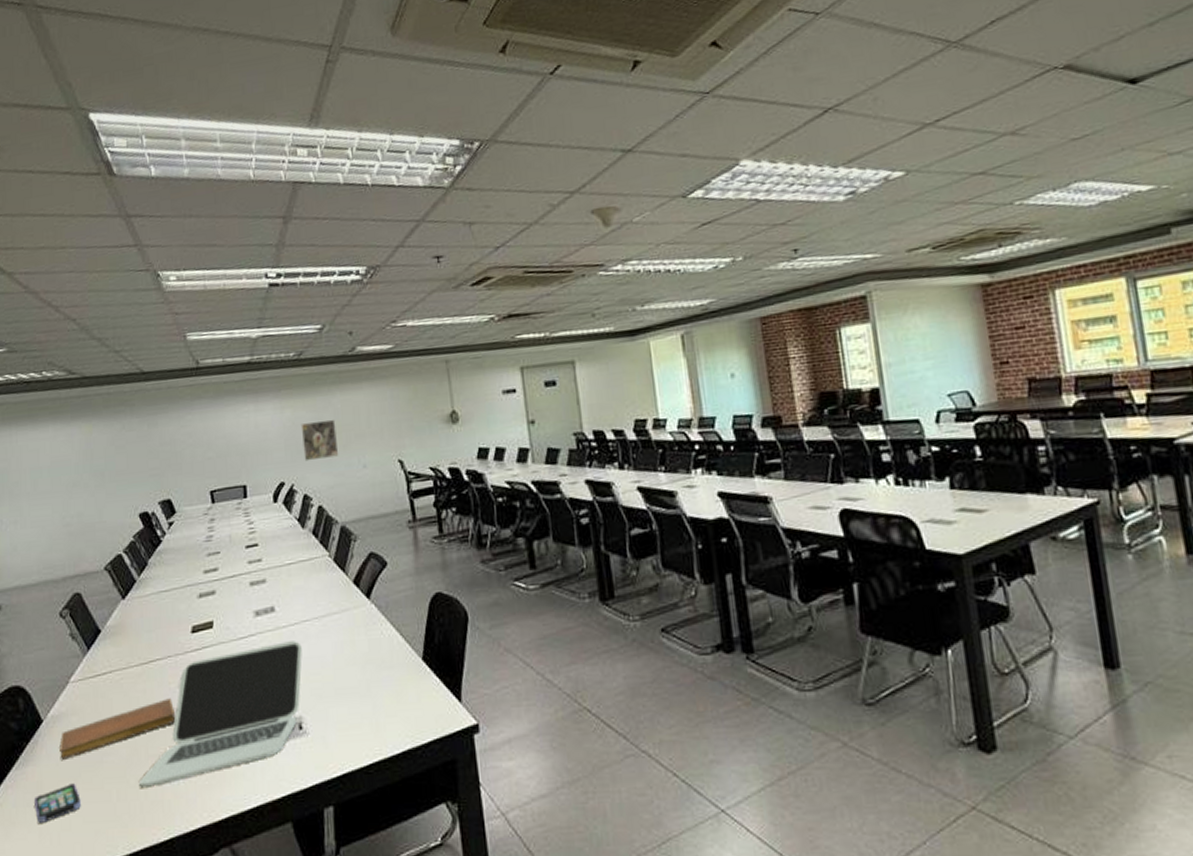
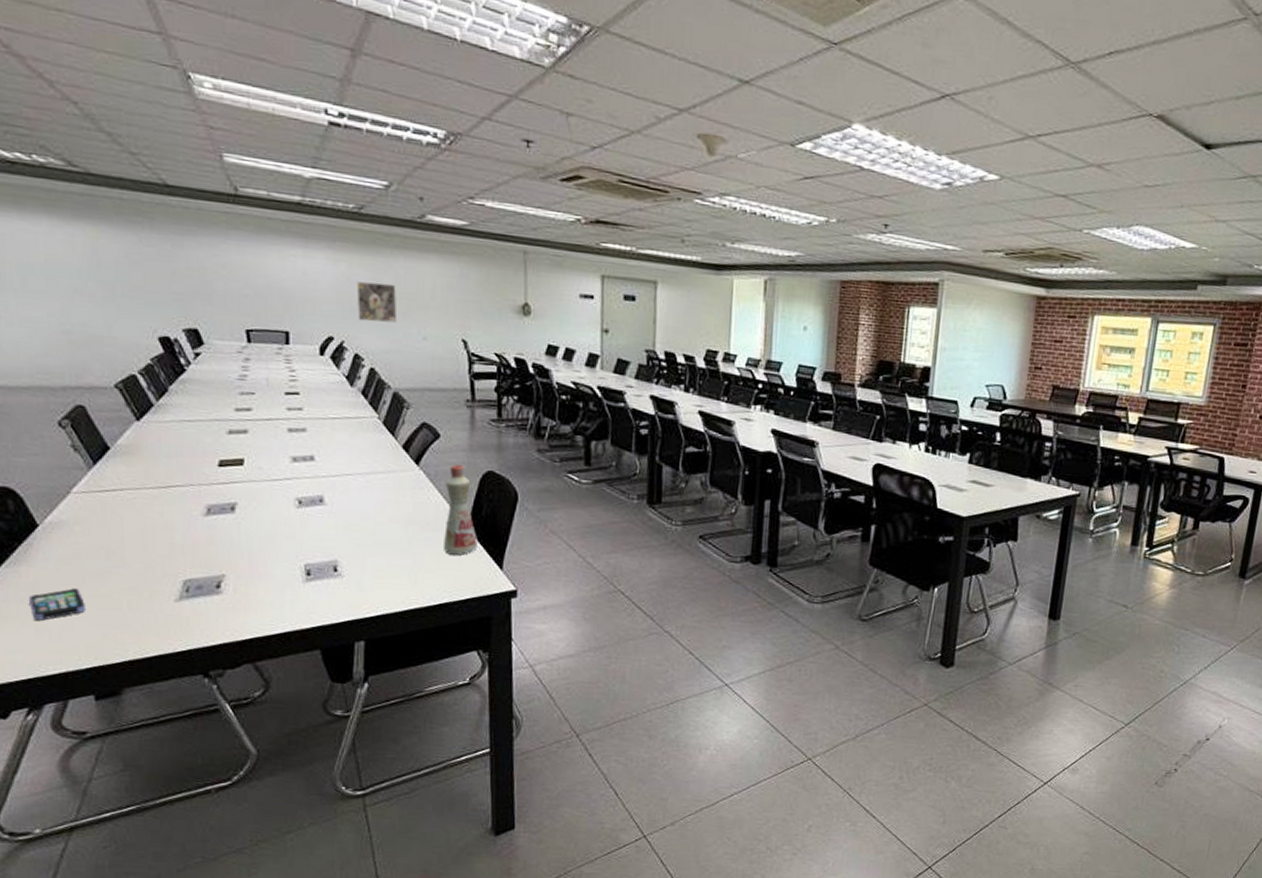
notebook: present [59,698,176,760] -> none [59,524,198,565]
laptop: present [138,641,302,789] -> none [153,490,342,603]
bottle: none [396,590,434,694] -> present [442,463,478,556]

